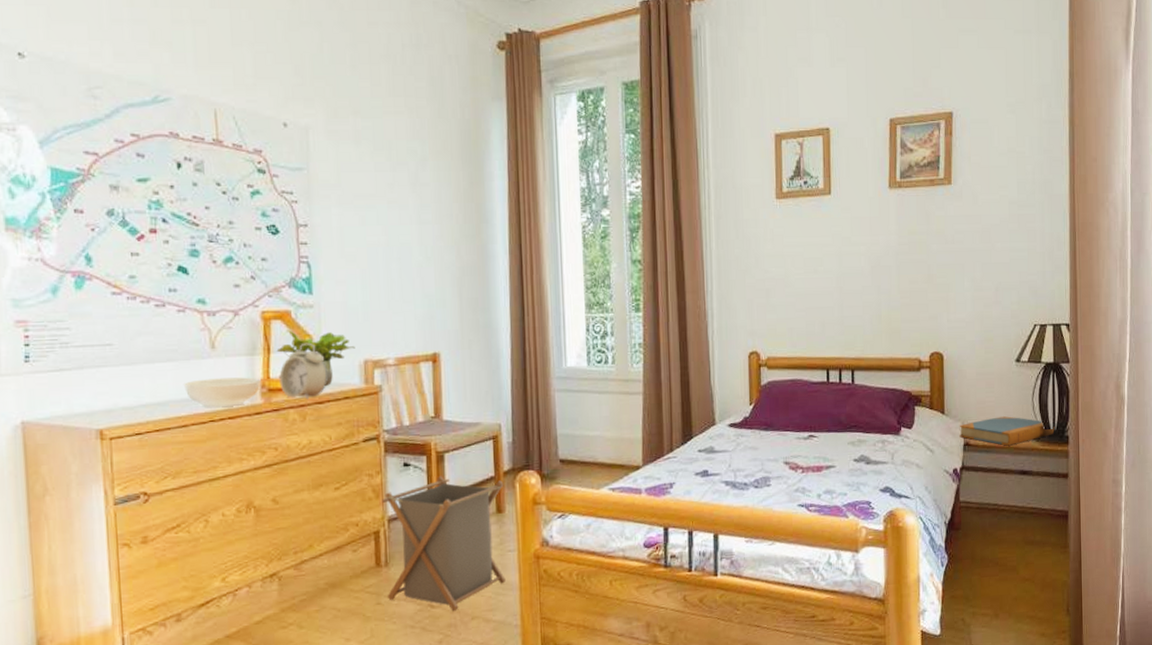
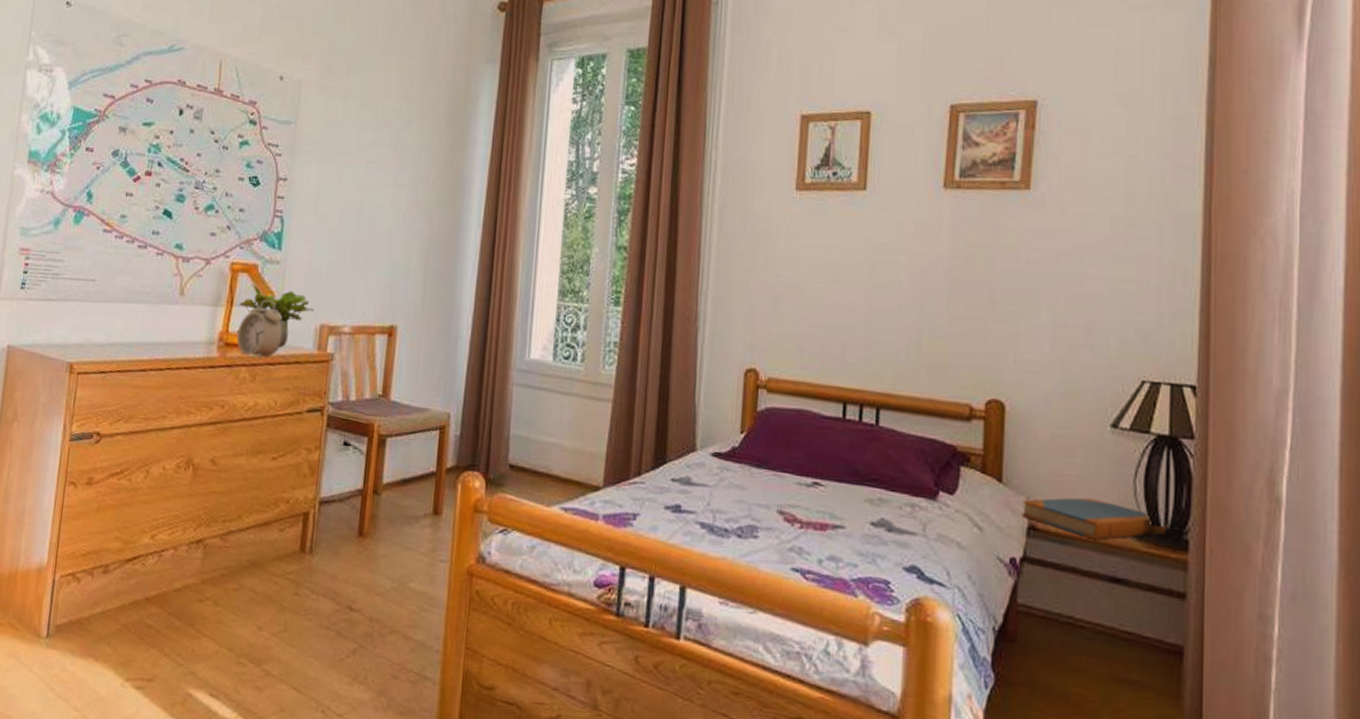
bowl: present [183,377,261,408] -> none [149,324,220,357]
laundry basket: present [382,476,506,611] -> none [307,462,445,619]

